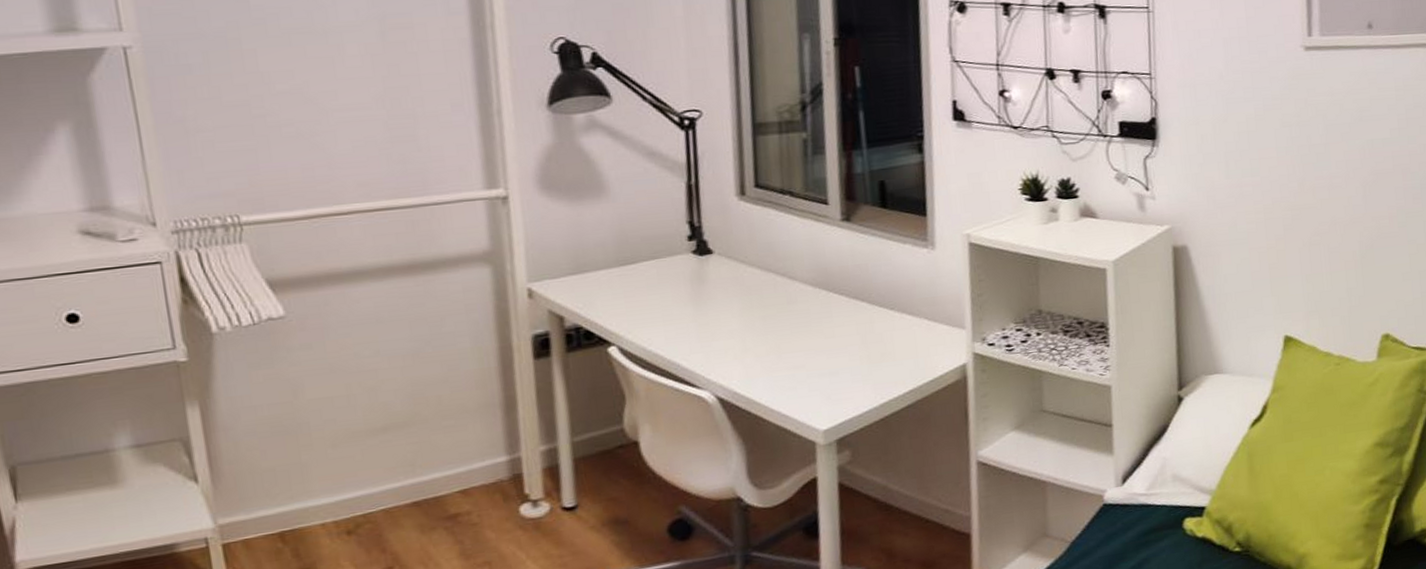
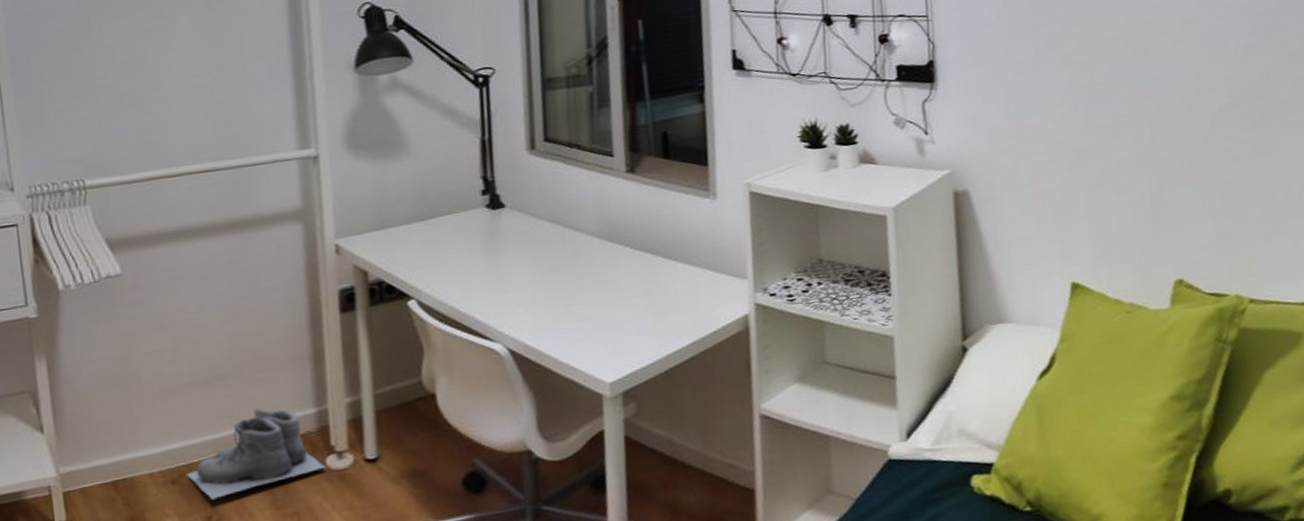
boots: none [363,456,519,550] -> present [186,408,326,500]

